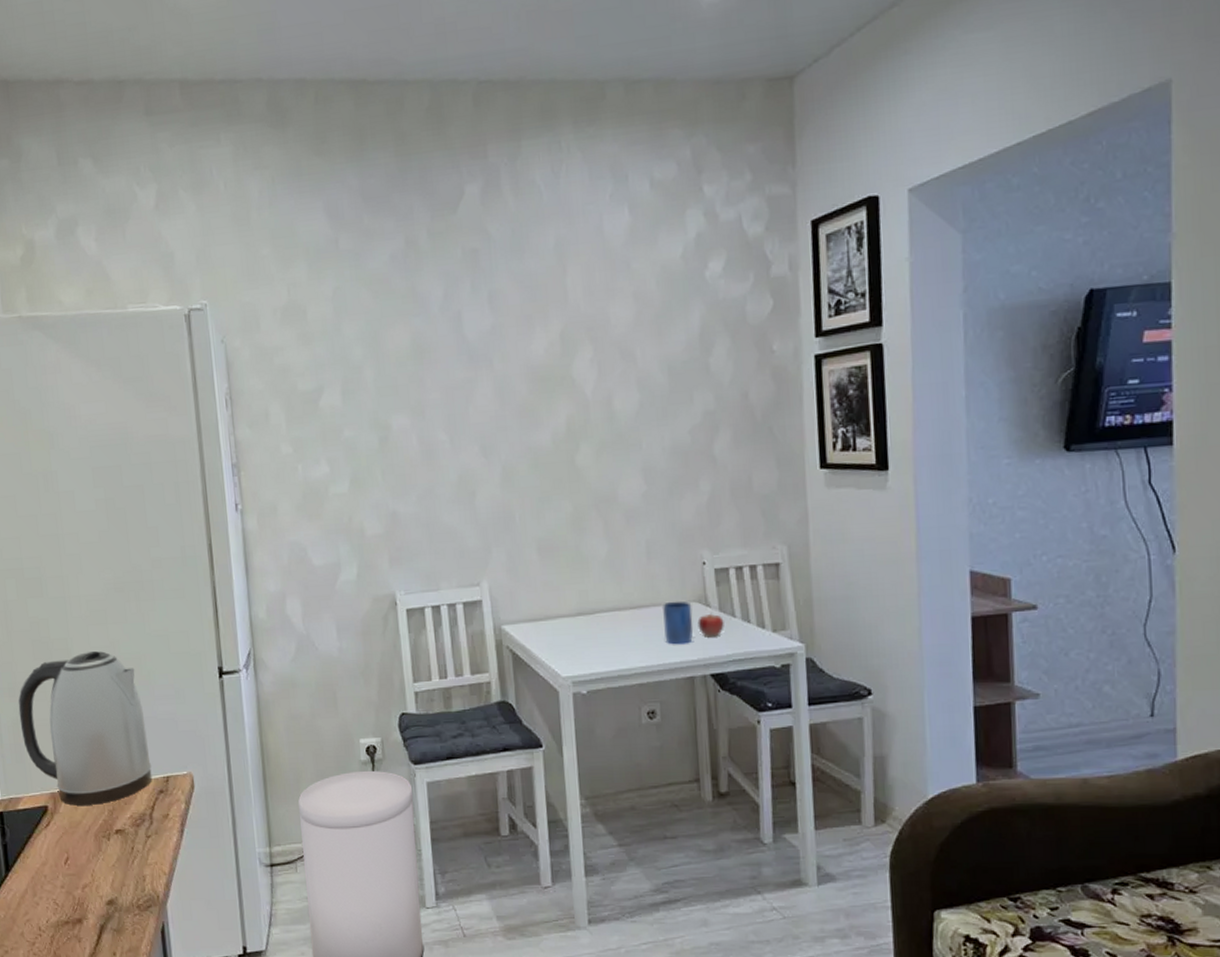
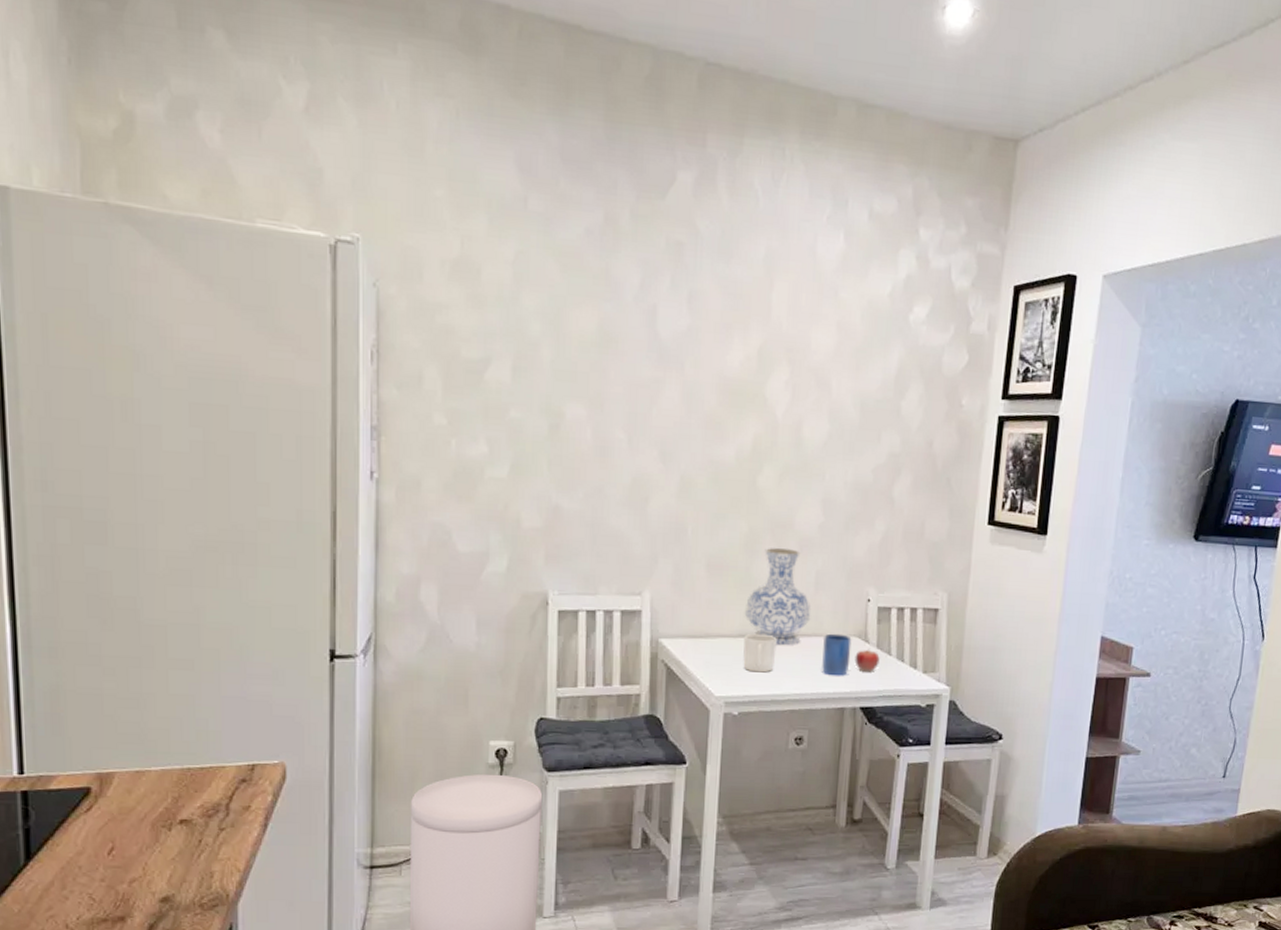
kettle: present [18,651,152,806] -> none [60,616,234,790]
vase: none [580,522,647,620] -> present [745,548,811,646]
mug: none [583,609,617,649] -> present [743,633,777,673]

